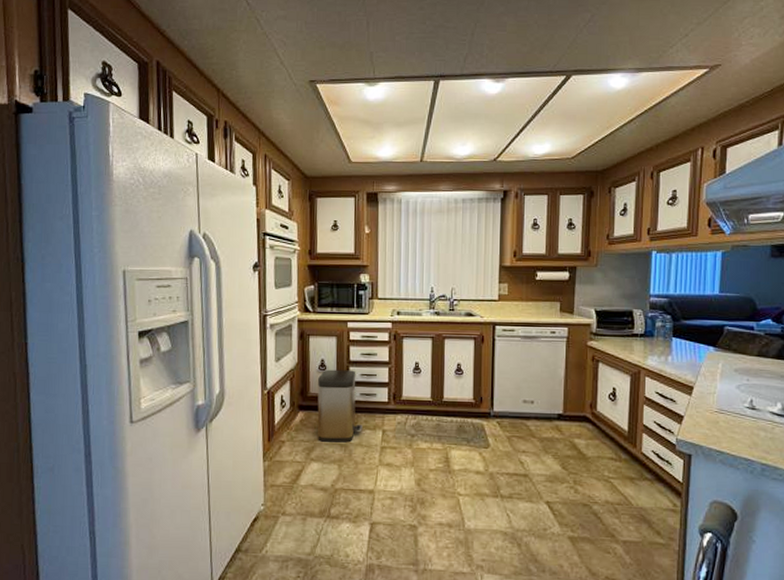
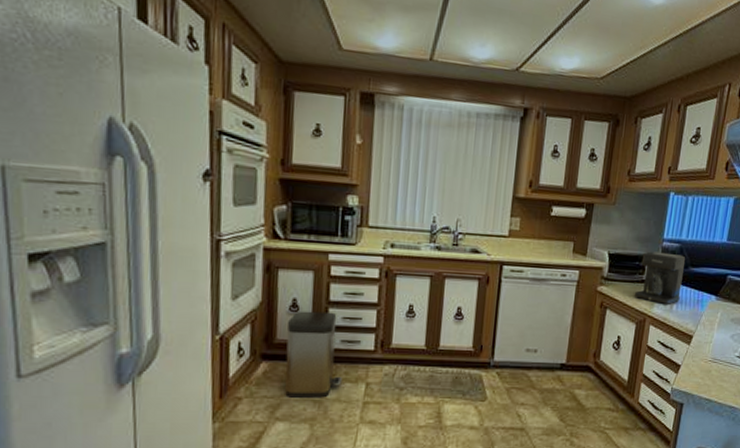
coffee maker: none [625,307,676,356] -> present [634,251,686,304]

